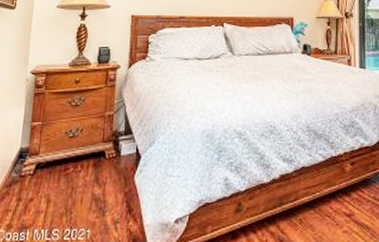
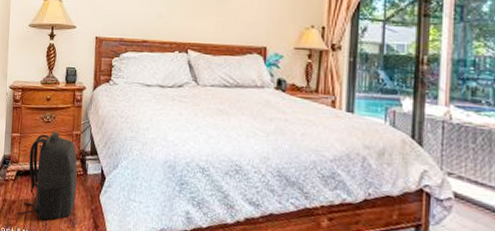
backpack: none [35,115,110,214] -> present [17,132,78,220]

